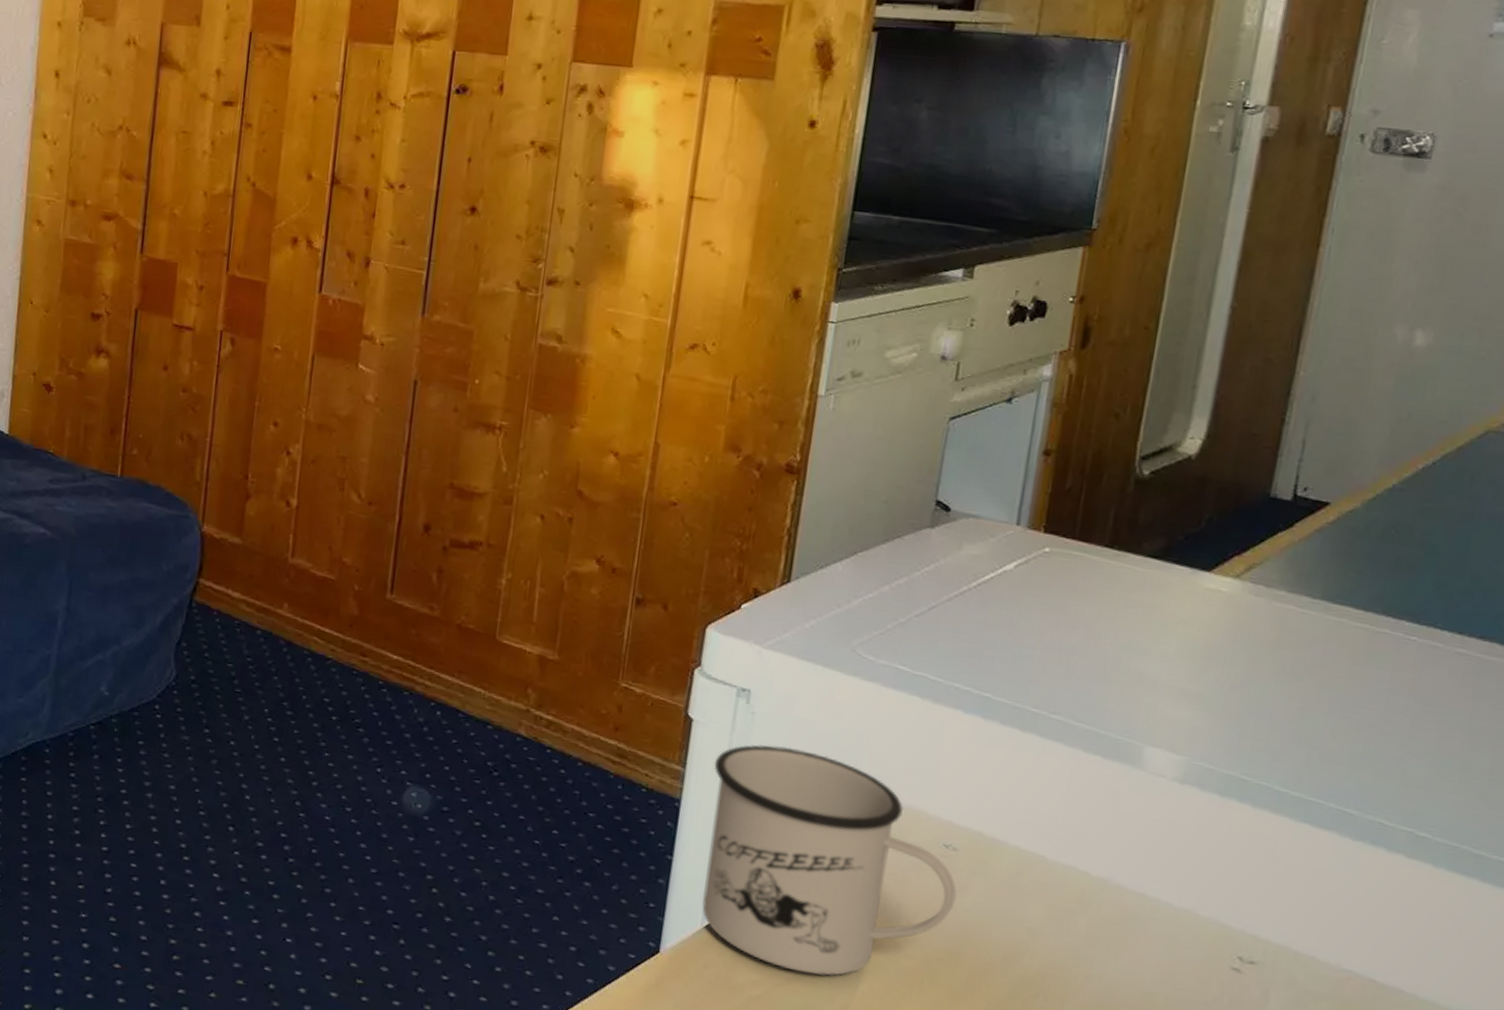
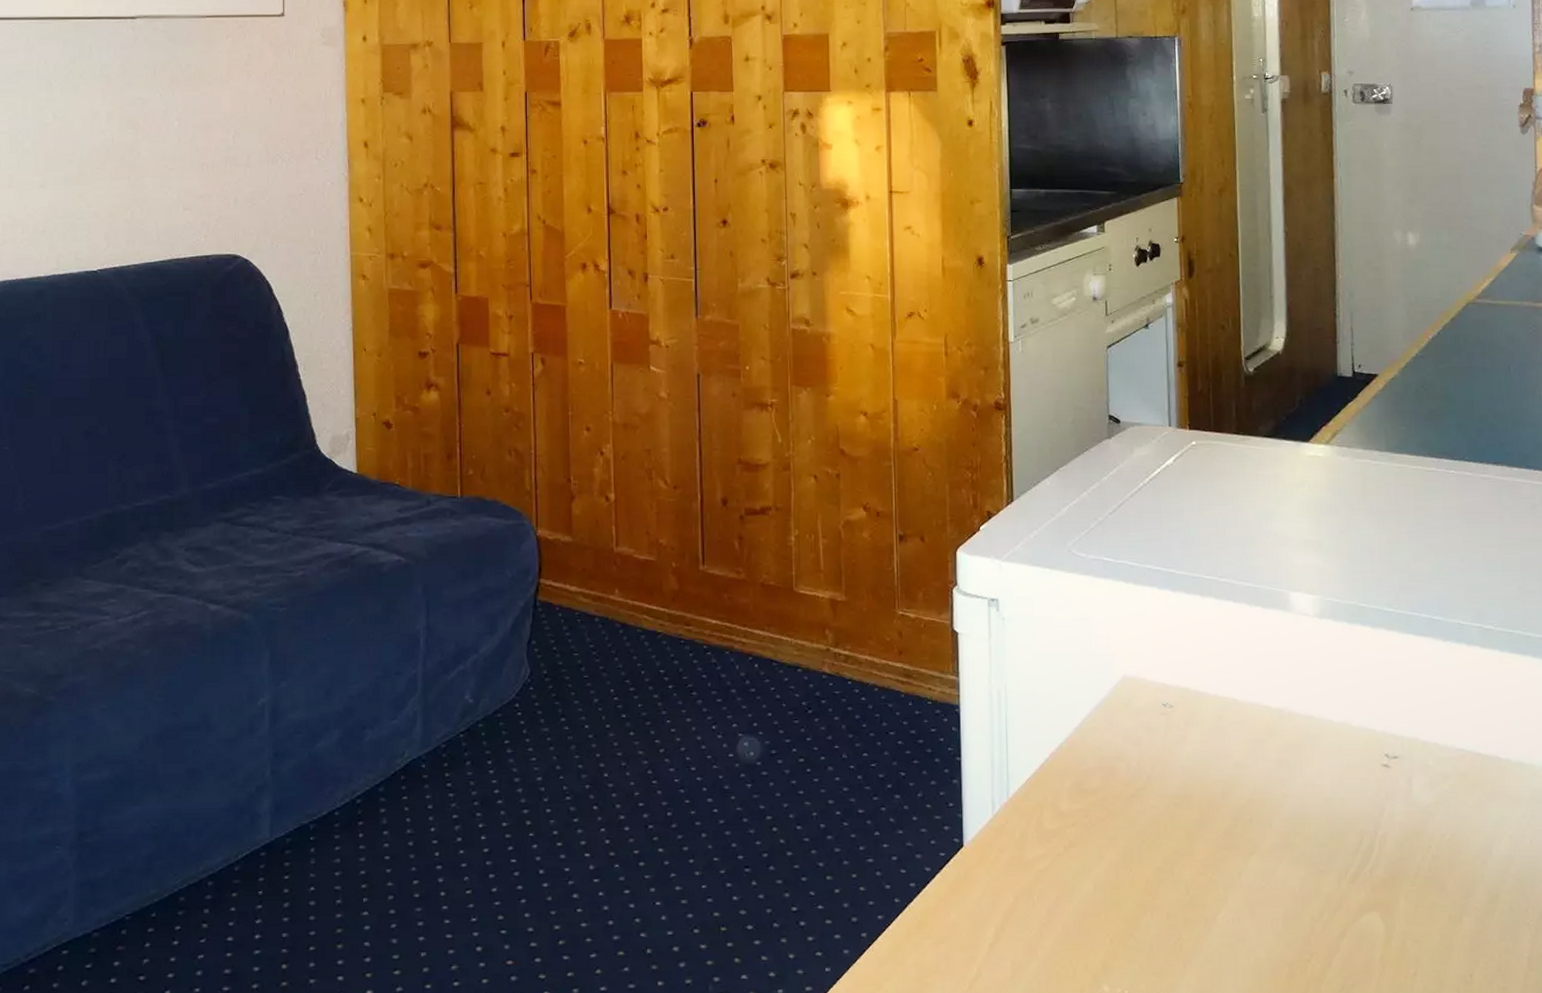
mug: present [701,744,957,976] -> none [980,643,1179,839]

